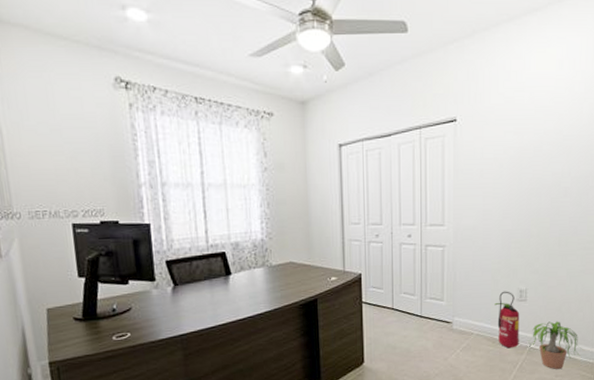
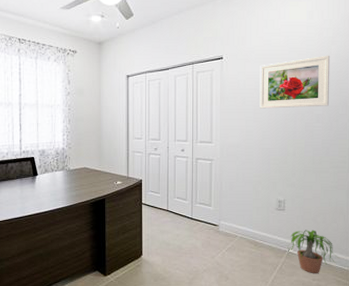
fire extinguisher: present [494,291,520,349] -> none [256,200,279,252]
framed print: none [499,115,581,182] -> present [259,55,330,109]

